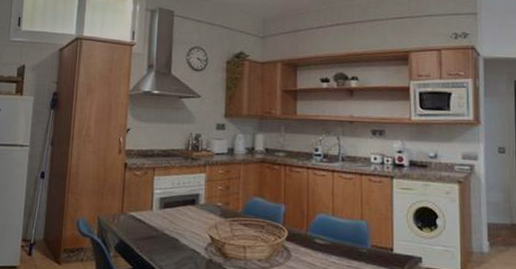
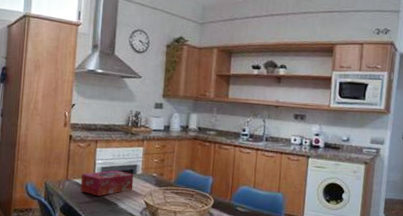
tissue box: none [137,200,197,232] -> present [81,170,134,197]

